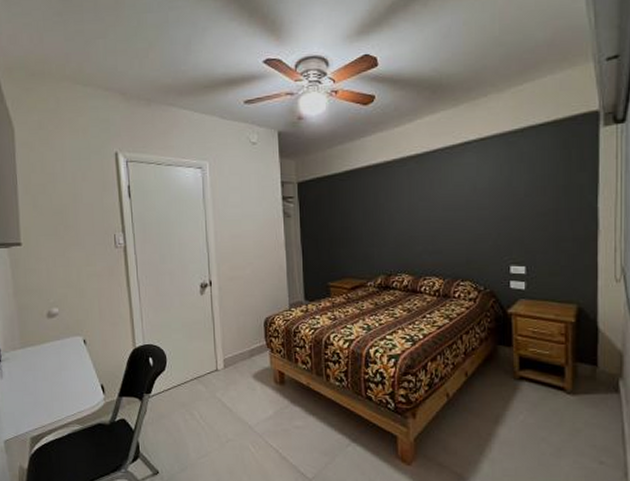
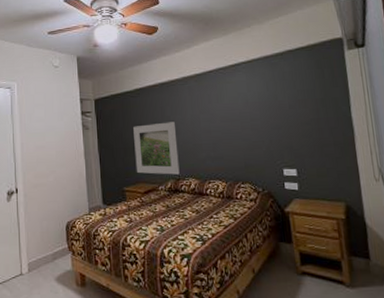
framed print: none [341,210,392,270] -> present [133,122,180,175]

